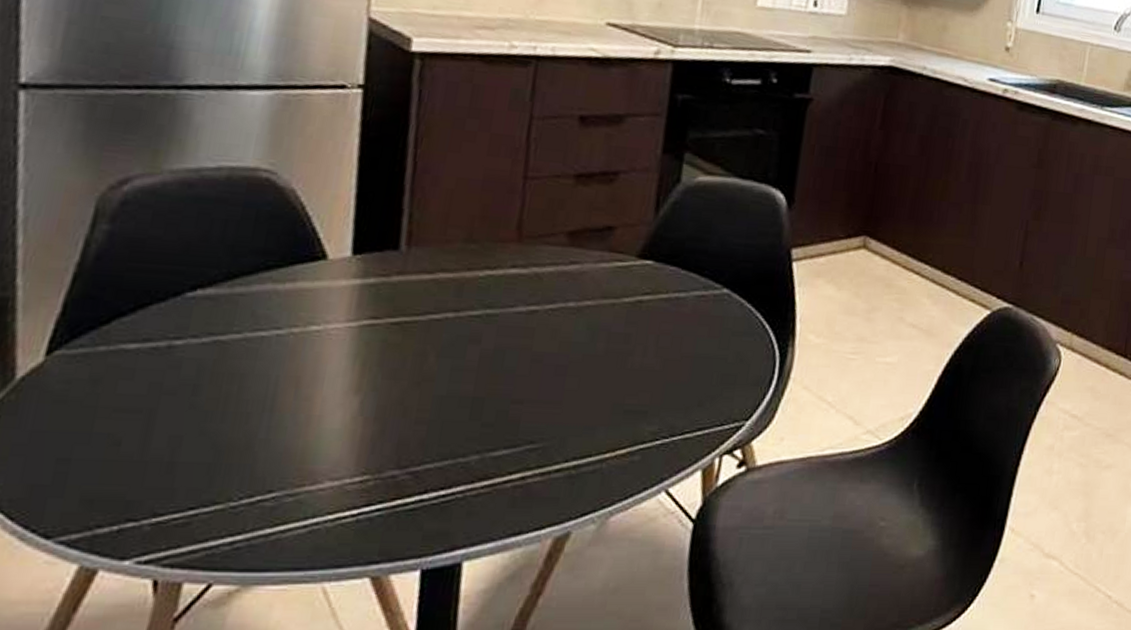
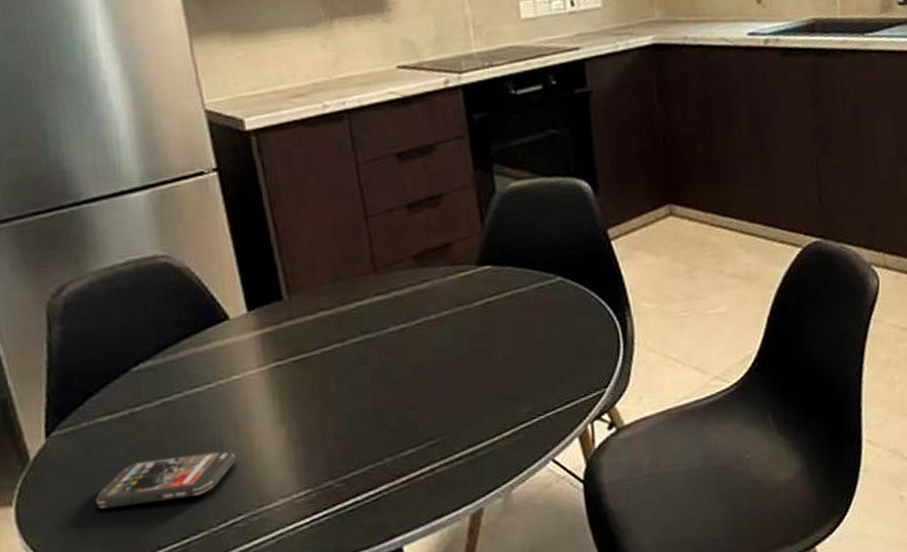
smartphone: none [87,405,287,460] -> present [96,448,236,509]

